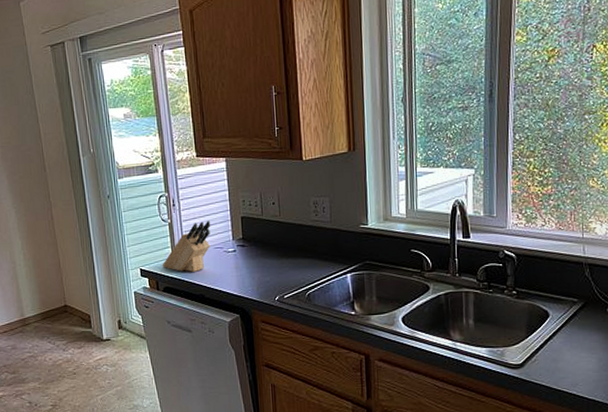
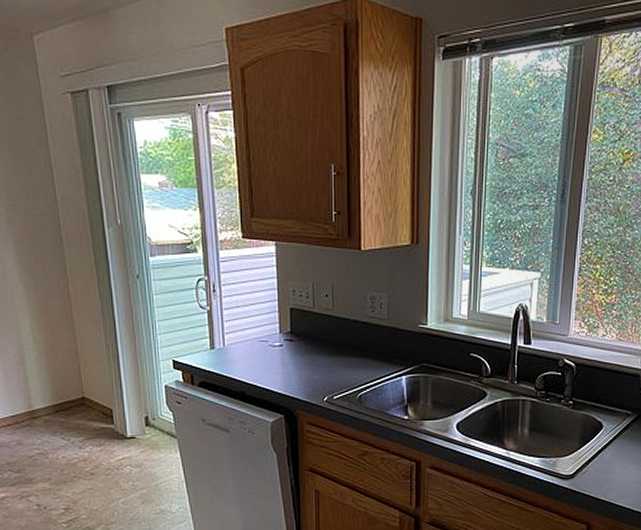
knife block: present [162,221,211,272] -> none [198,310,256,366]

